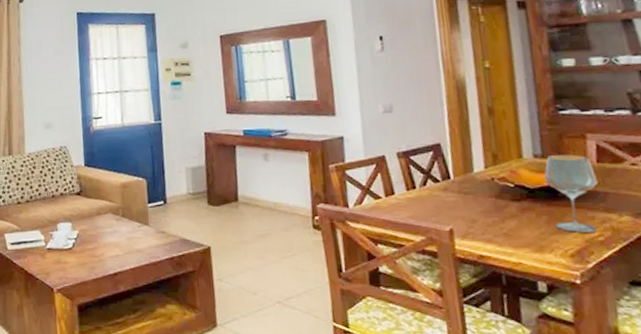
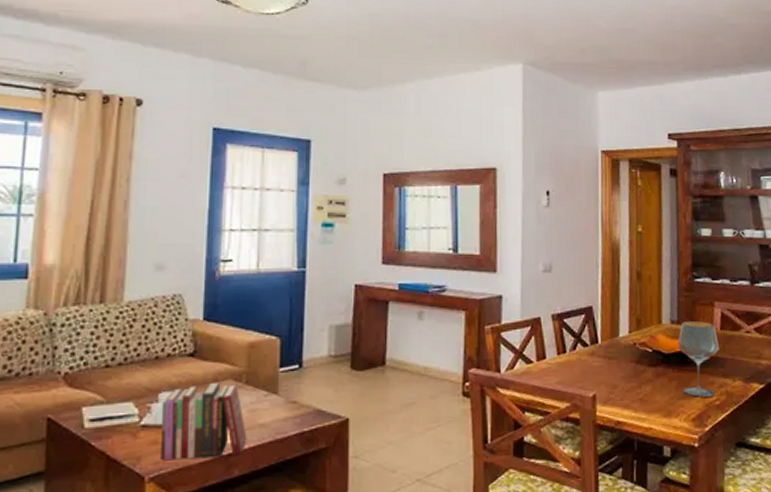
books: none [60,216,128,277] -> present [161,383,247,461]

